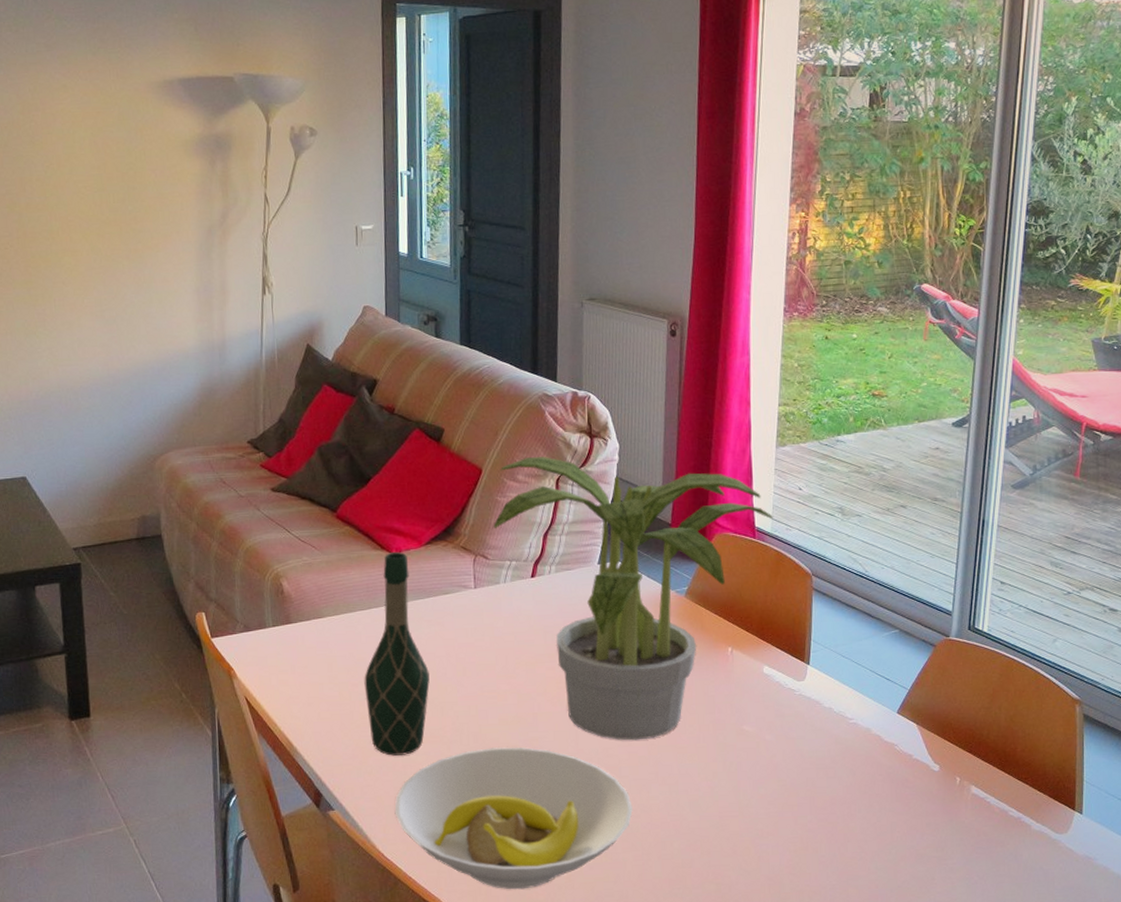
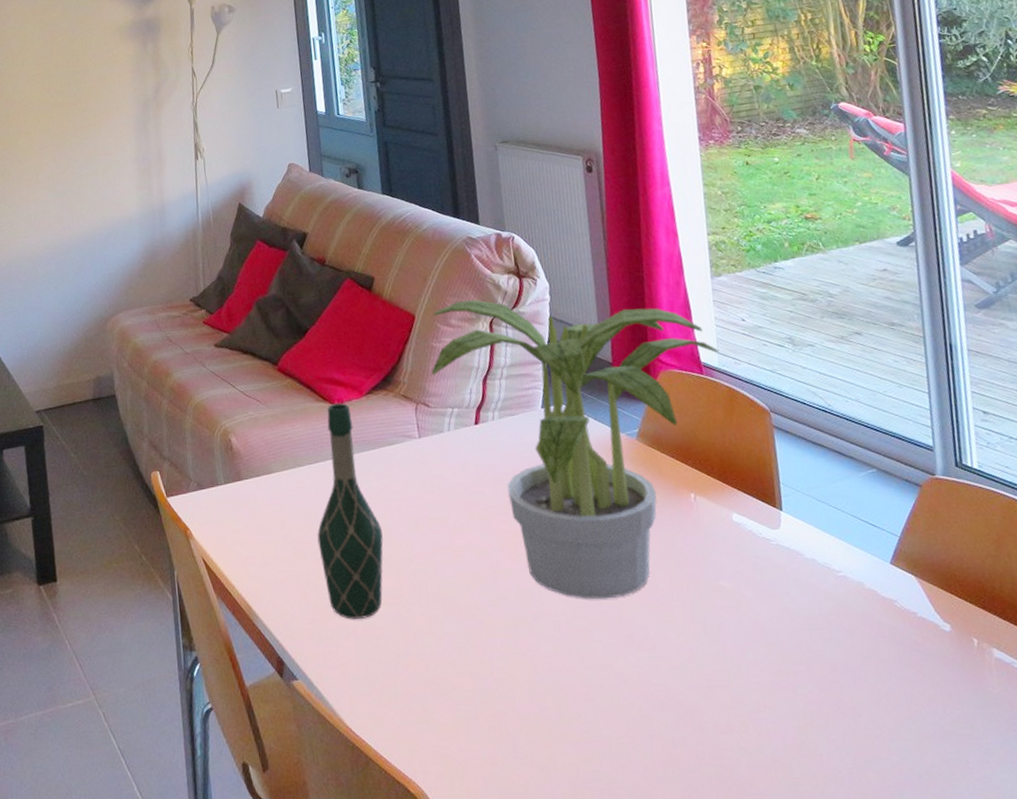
bowl: present [394,747,633,890] -> none [359,608,611,772]

